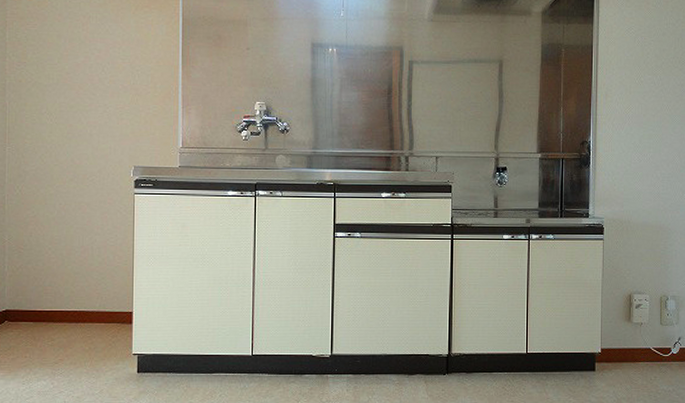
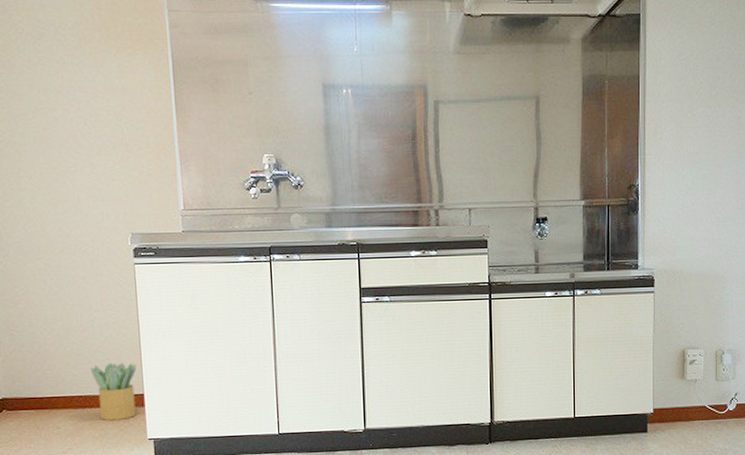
potted plant: none [87,281,128,335] -> present [90,362,137,420]

